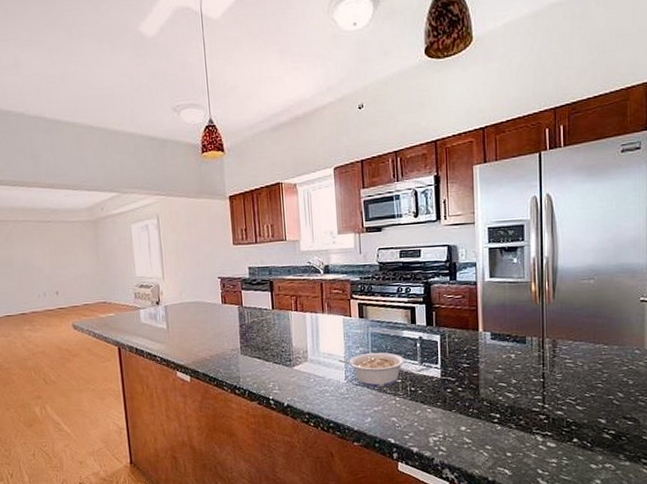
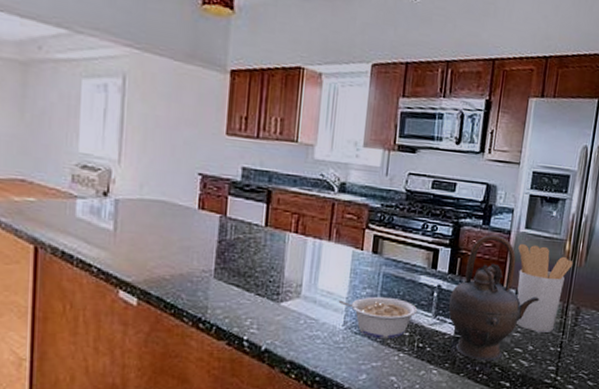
teapot: none [431,287,515,397] -> present [448,234,540,361]
utensil holder: none [486,290,541,367] -> present [517,244,573,333]

